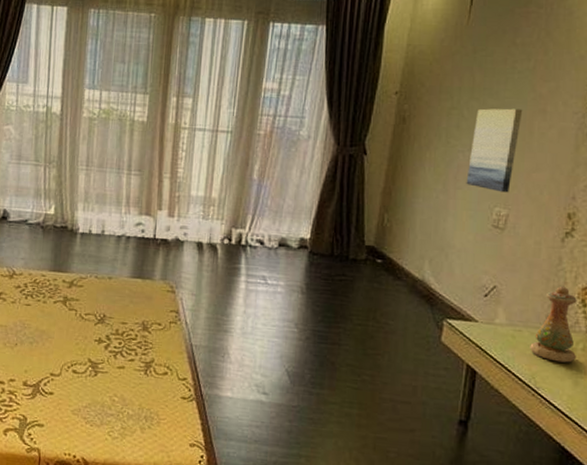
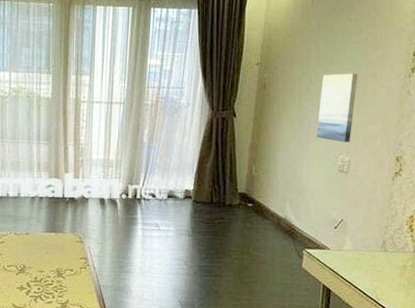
vase: present [530,285,577,363] -> none [371,216,407,278]

